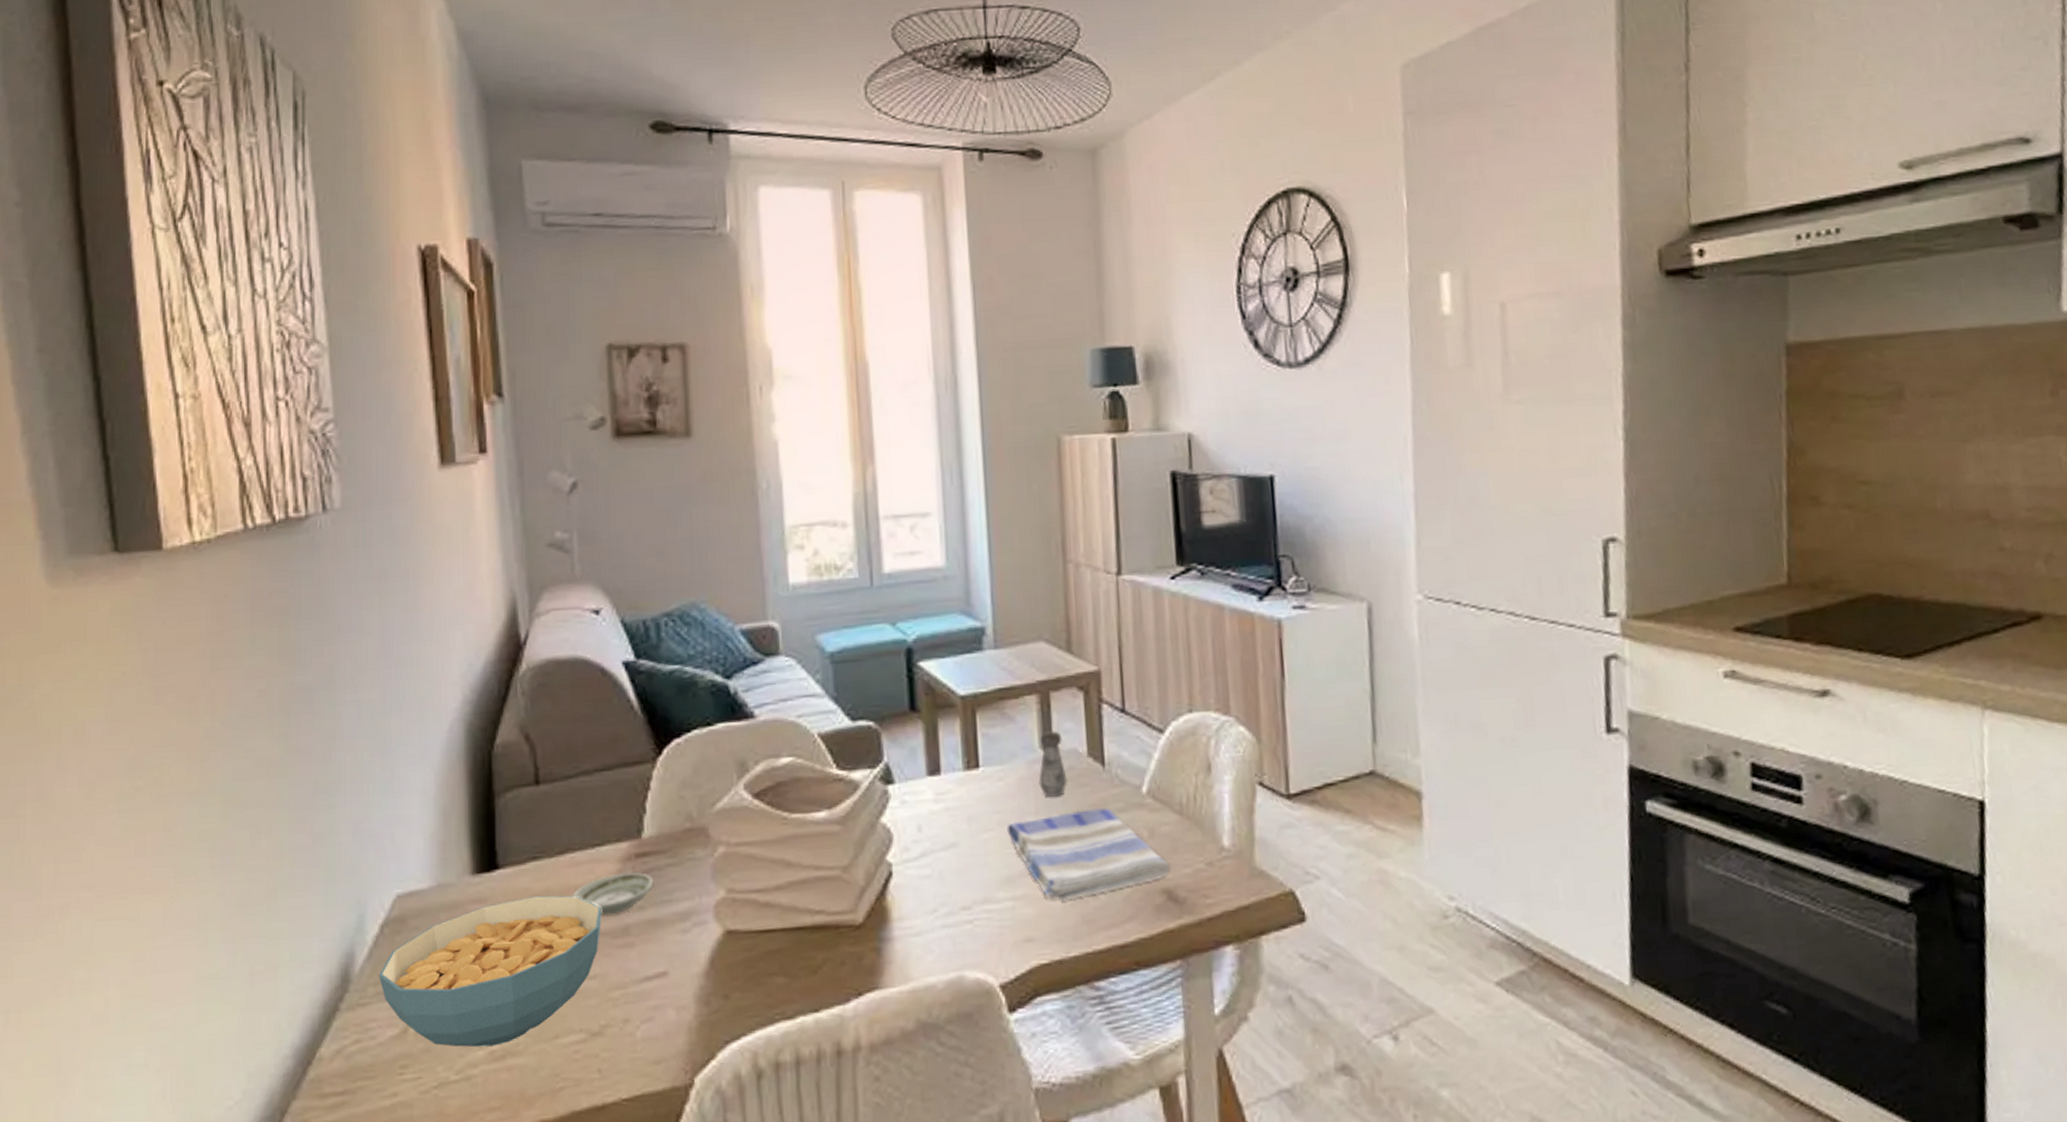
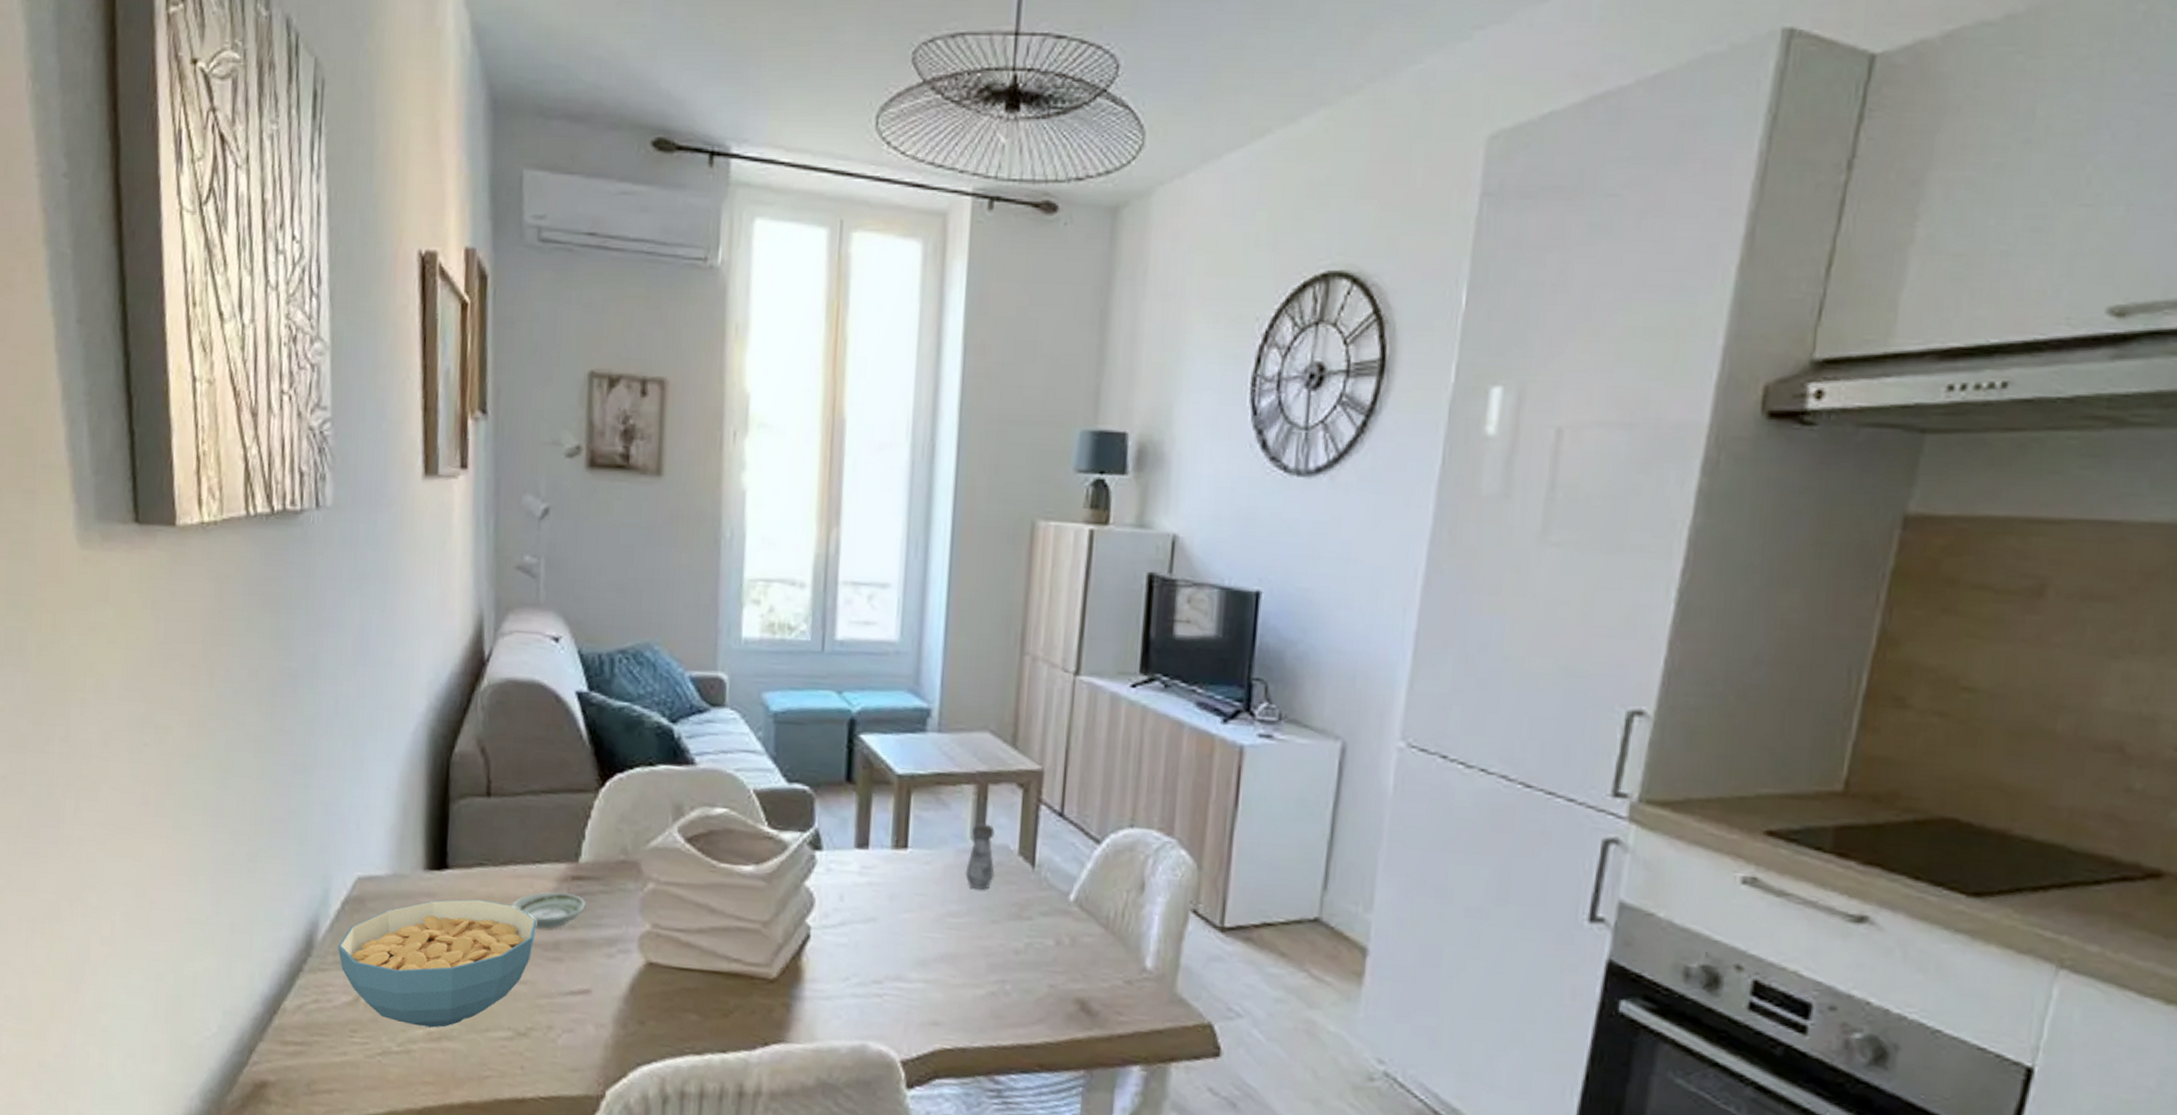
dish towel: present [1007,808,1170,902] -> none [927,906,1087,994]

